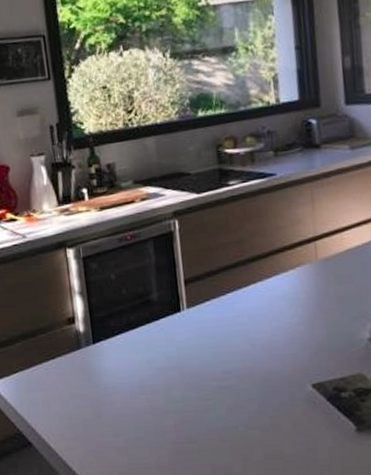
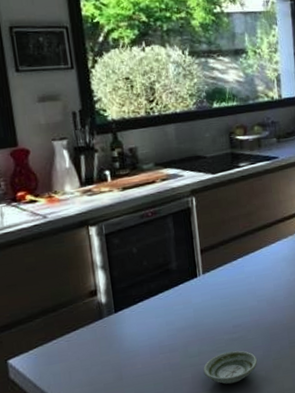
saucer: none [188,400,252,440] -> present [203,350,258,384]

